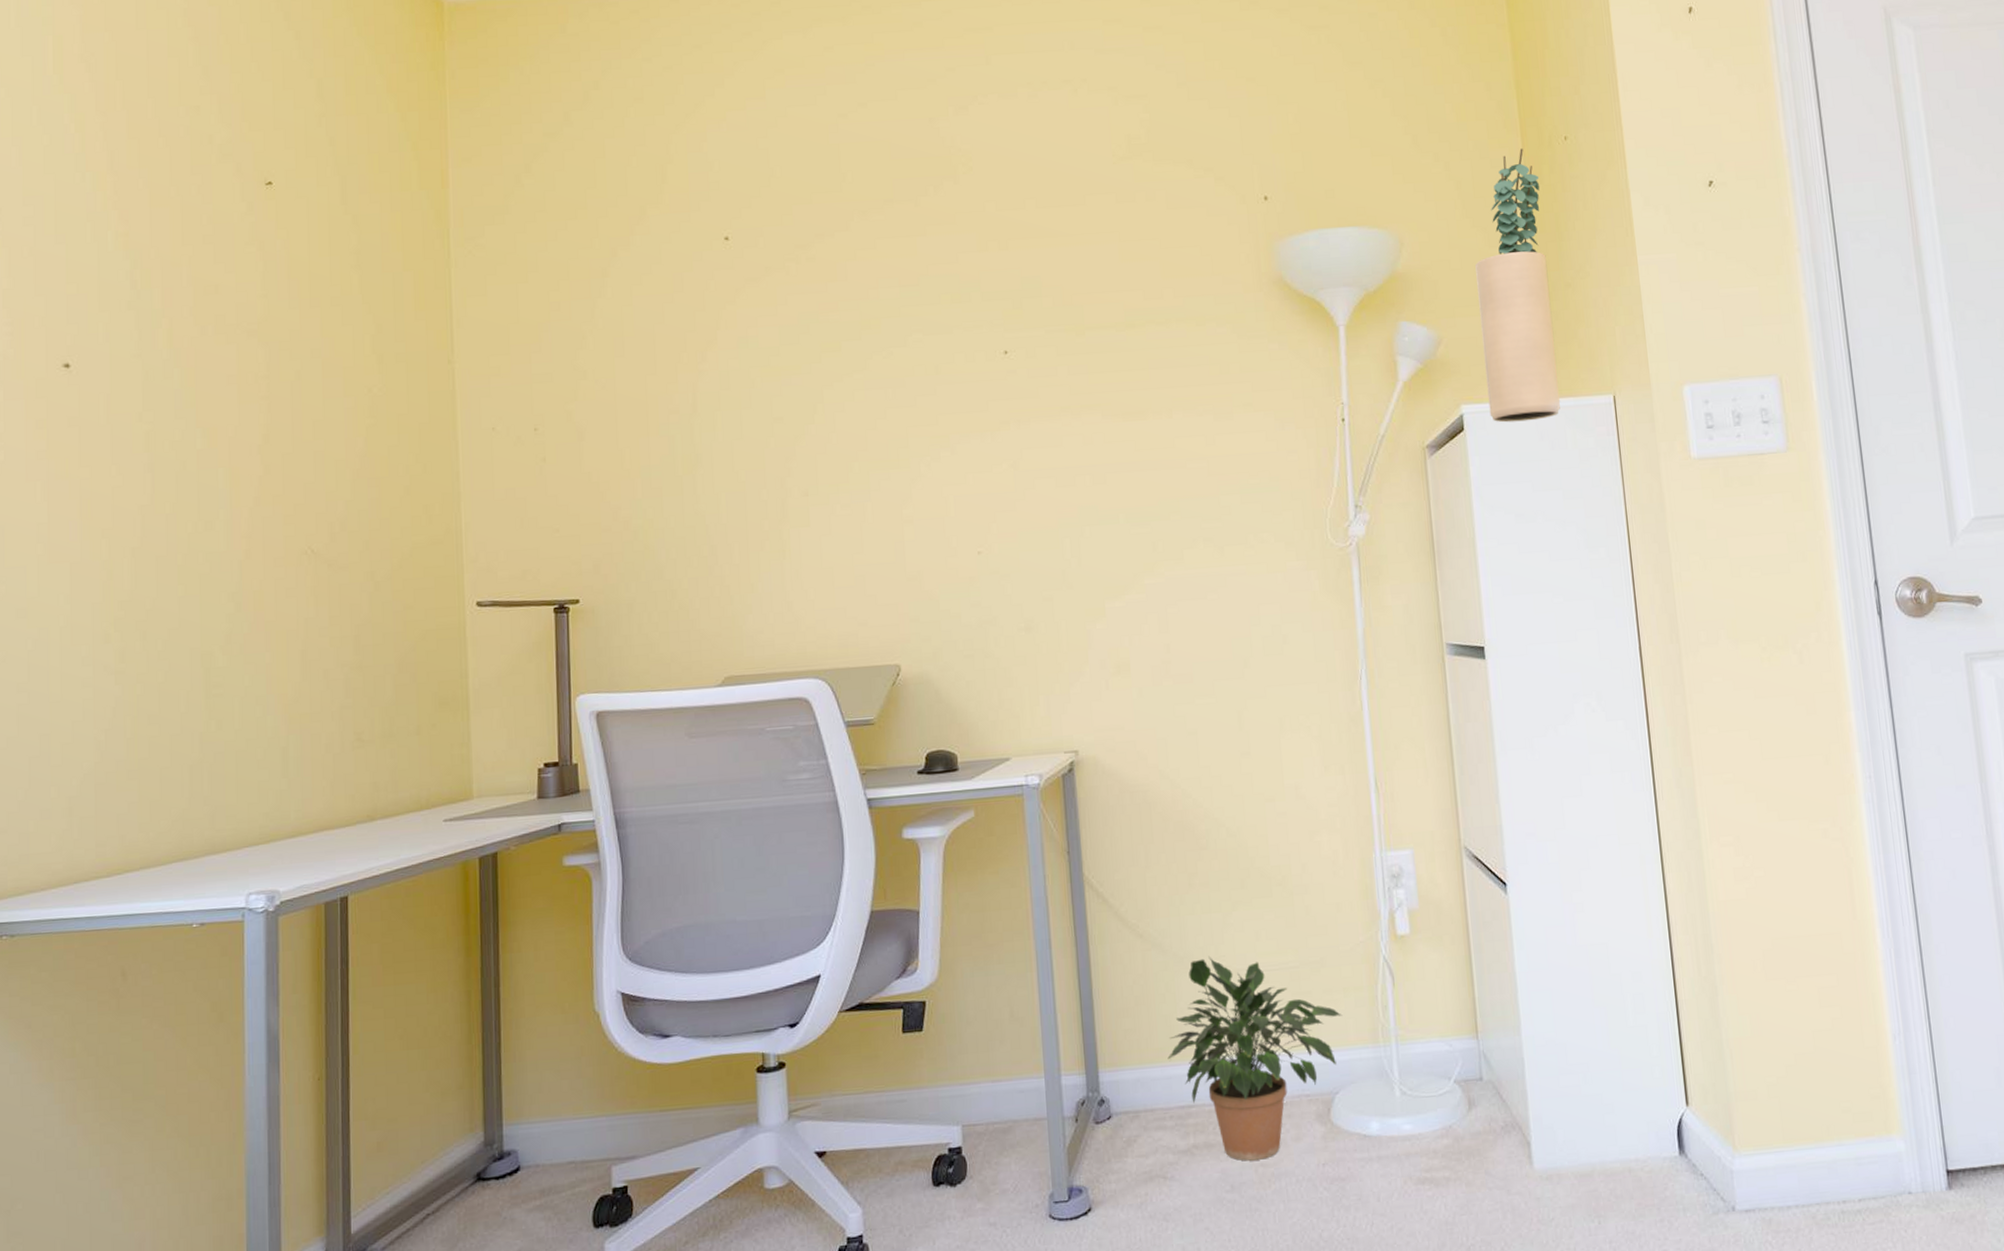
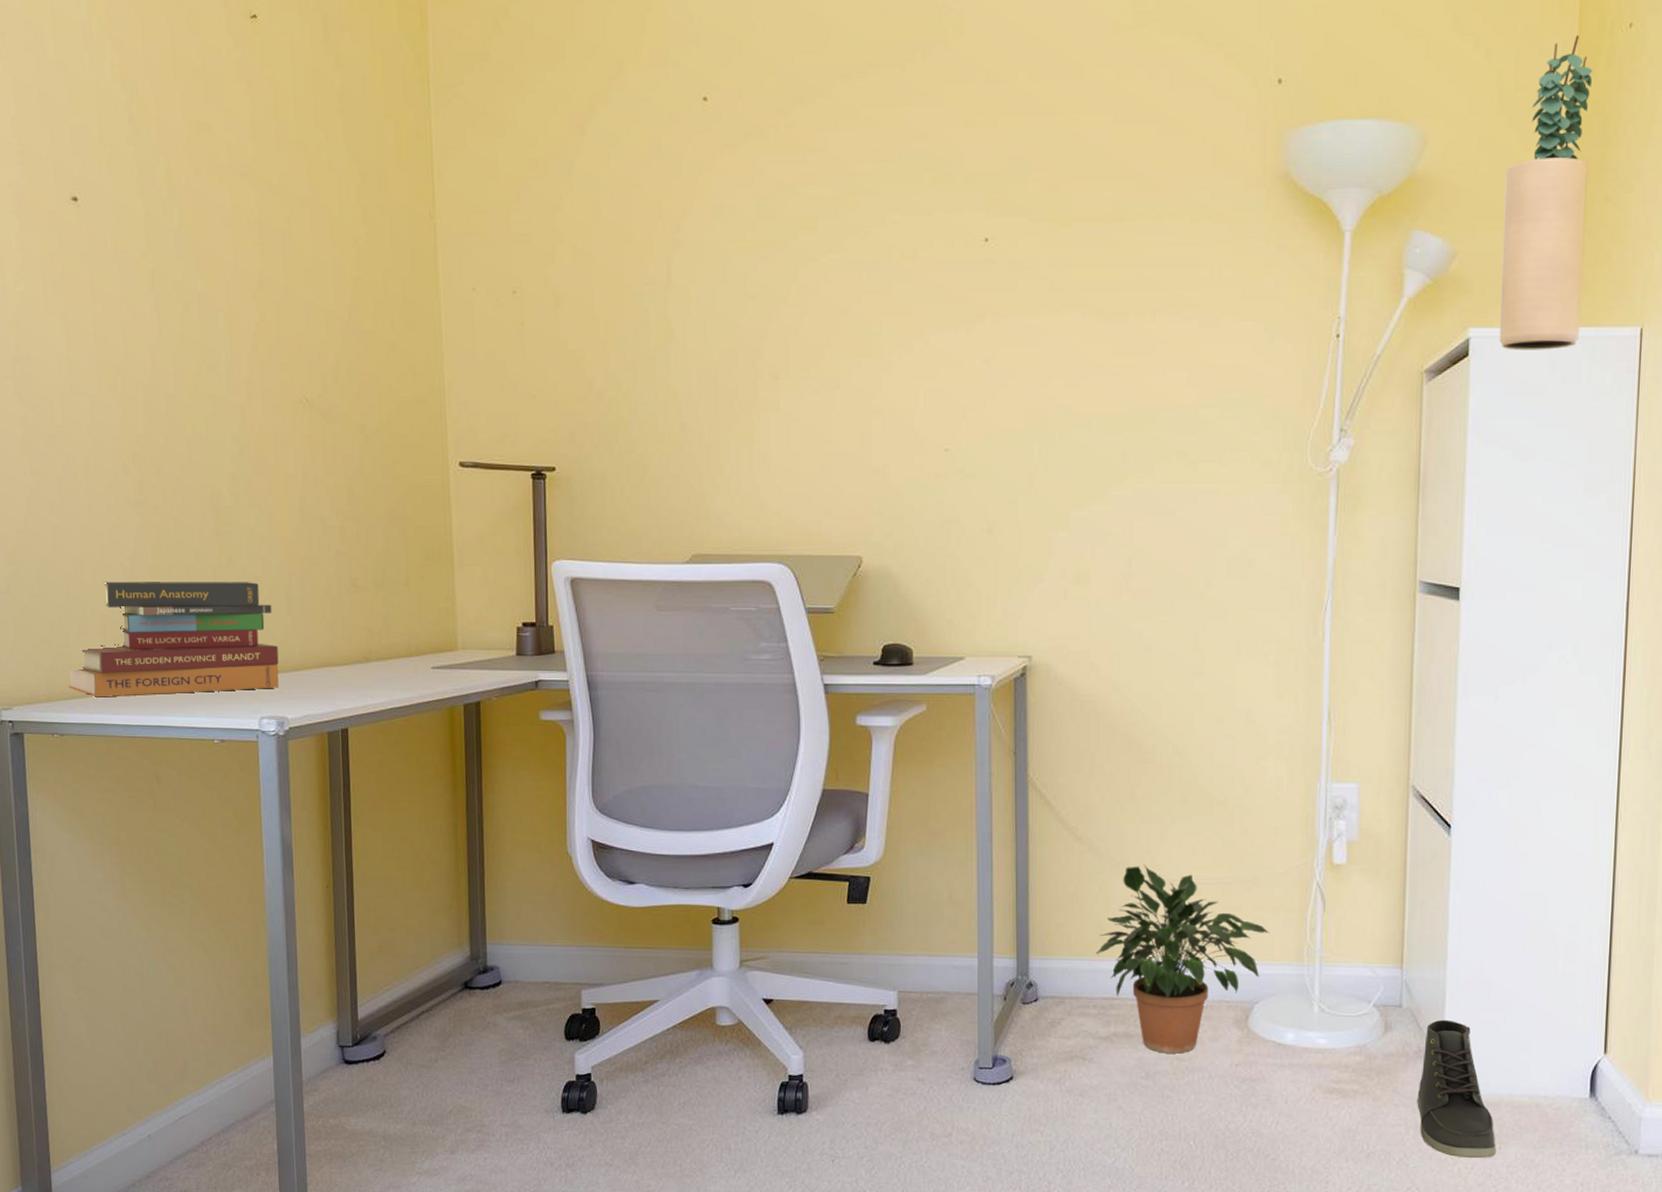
books: none [23,746,271,890] -> present [68,581,279,697]
sneaker: none [1509,1088,1596,1239] -> present [1417,1019,1496,1159]

